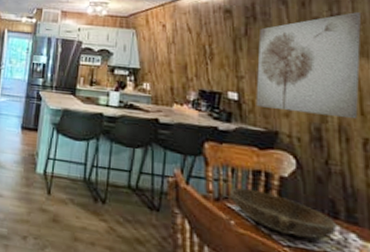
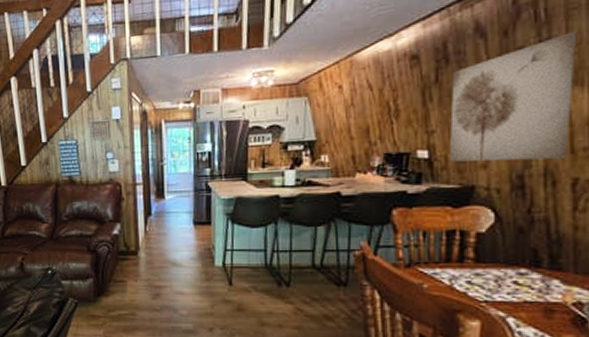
bowl: present [230,188,337,239] -> none [422,250,539,292]

